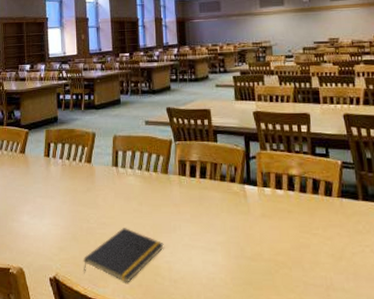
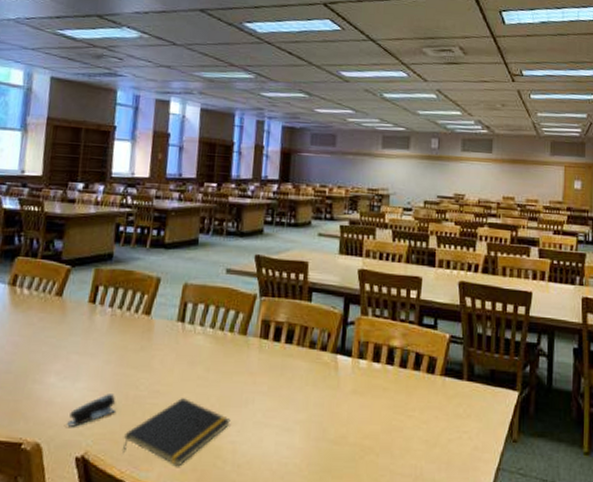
stapler: none [40,227,74,254] -> present [67,394,116,427]

